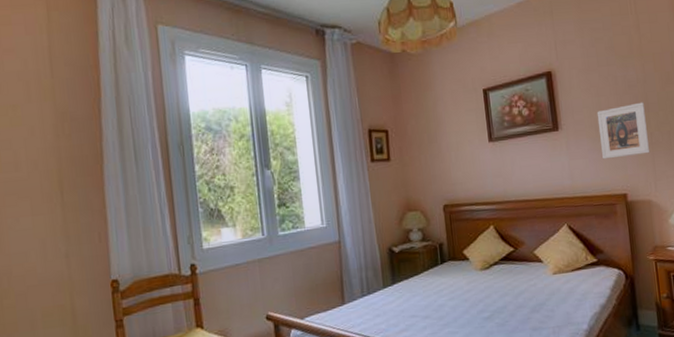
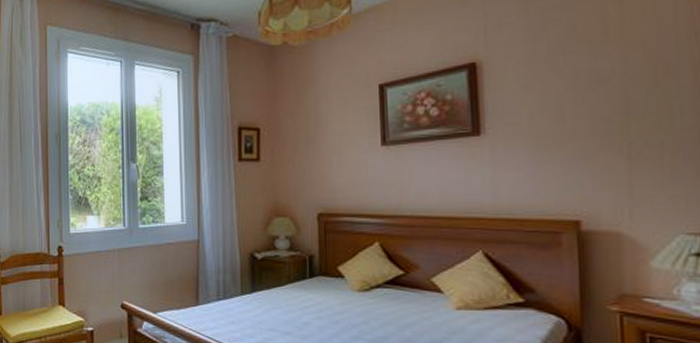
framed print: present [596,102,650,160] -> none [541,101,626,175]

